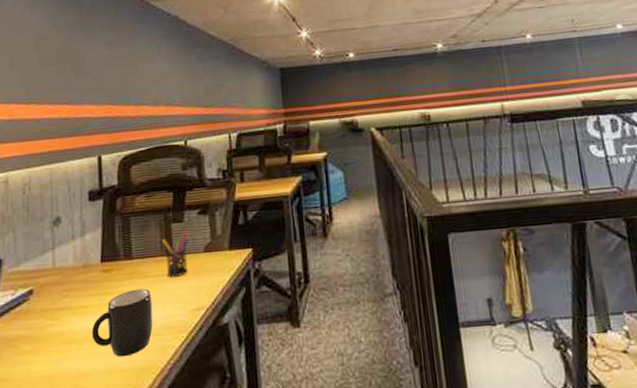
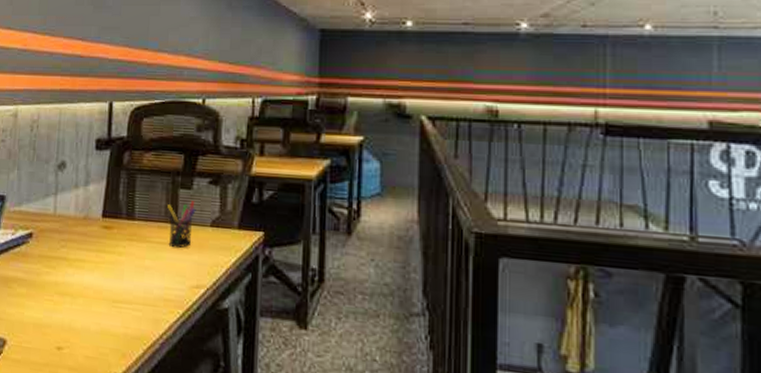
mug: present [91,288,153,357] -> none [86,252,151,321]

